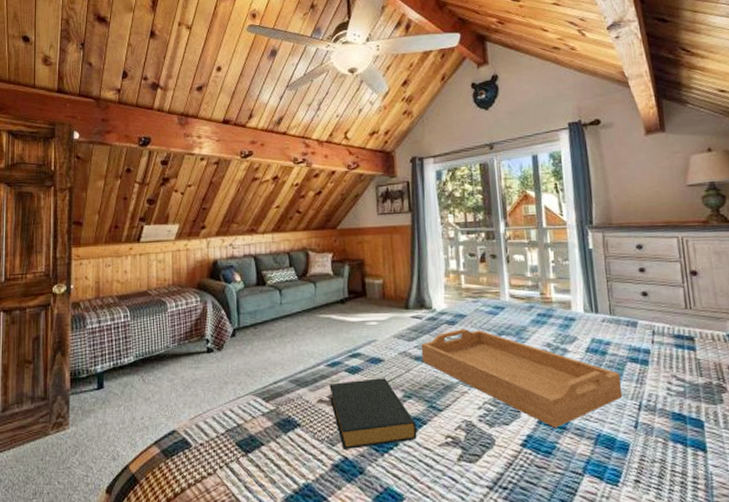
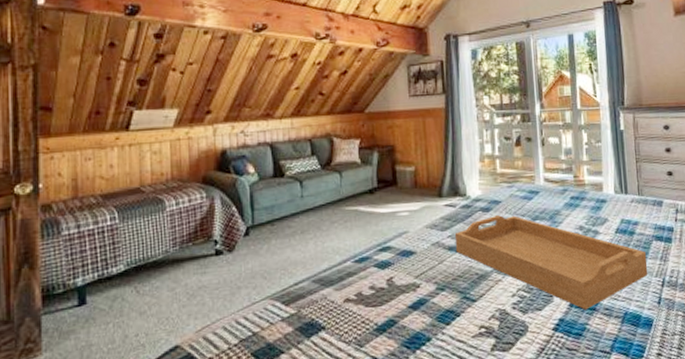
hardback book: present [329,378,417,449] -> none [357,271,450,350]

